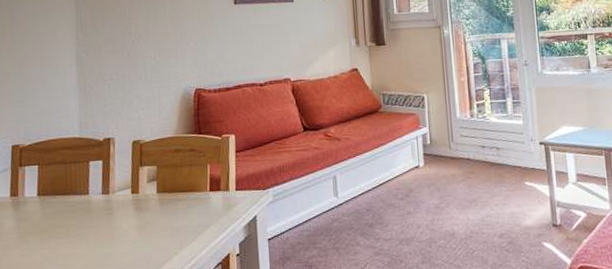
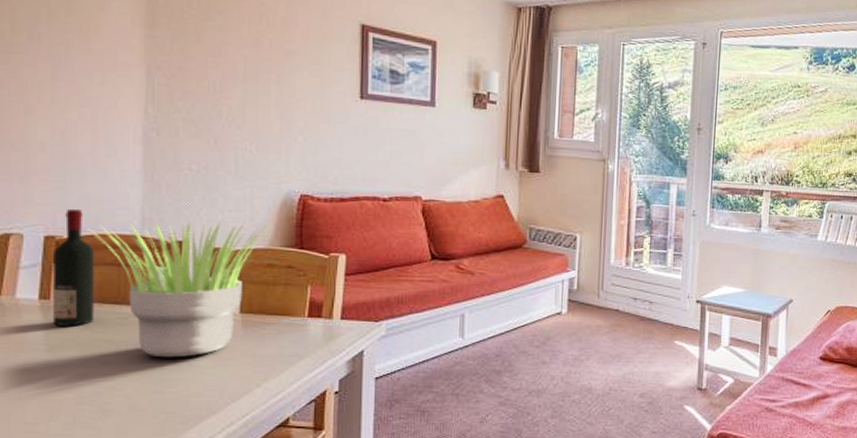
wine bottle: none [19,122,50,217] -> present [53,209,95,326]
potted plant: none [42,118,173,237] -> present [88,221,268,358]

